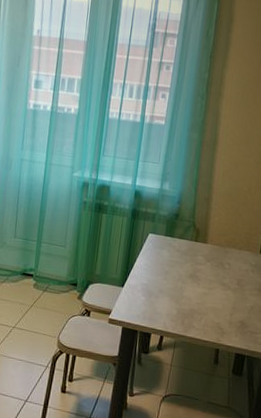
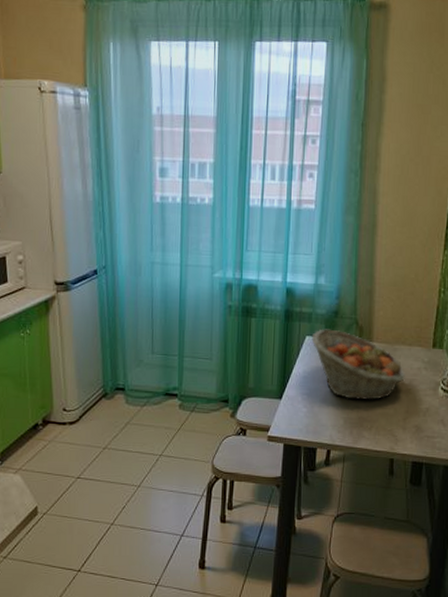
fruit basket: none [153,228,234,295] -> present [311,329,405,400]

